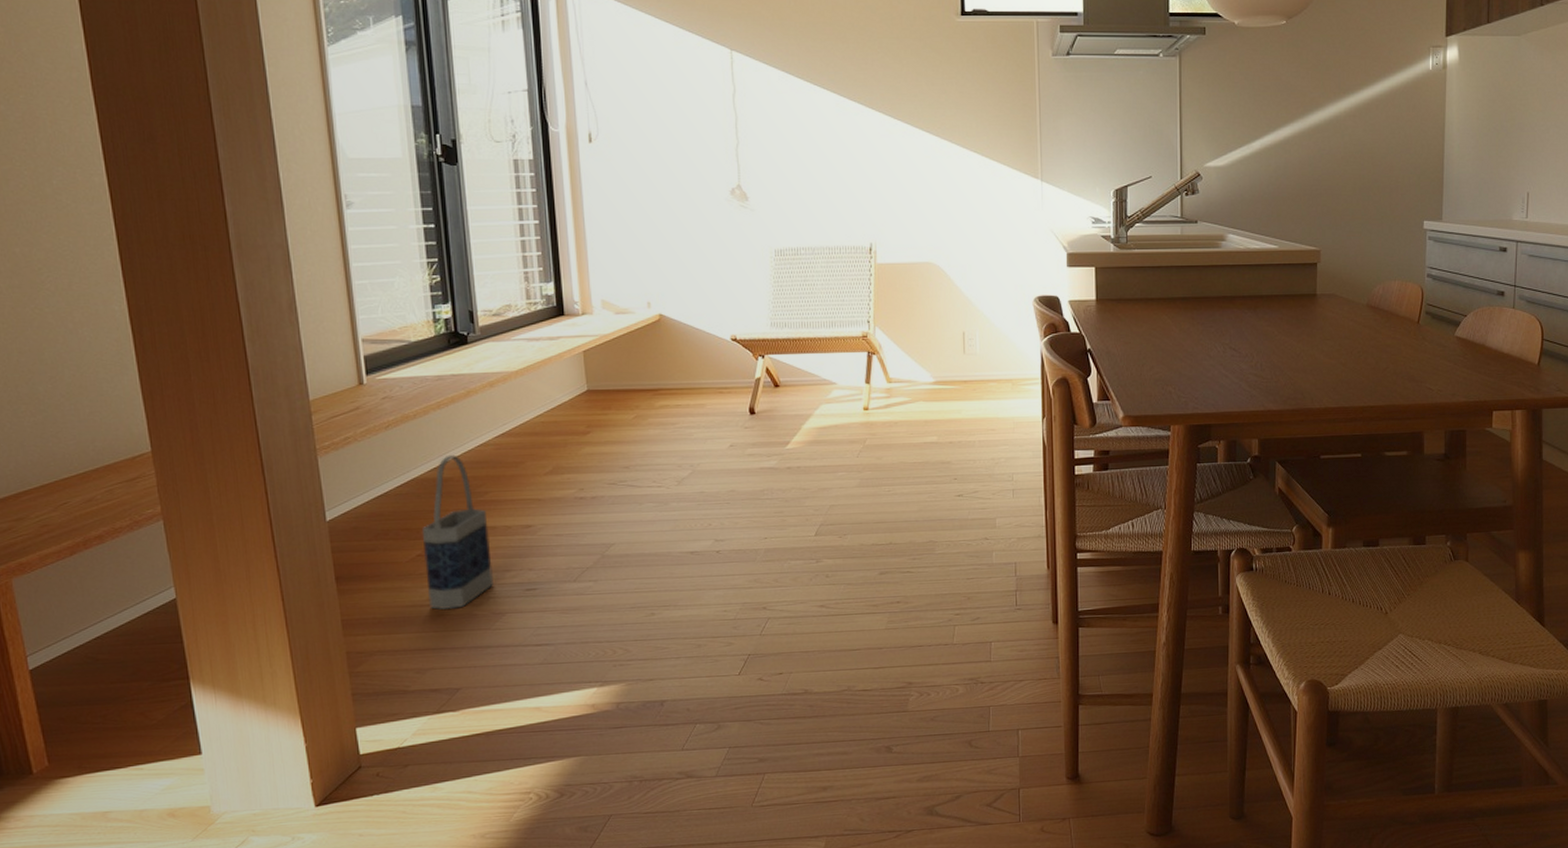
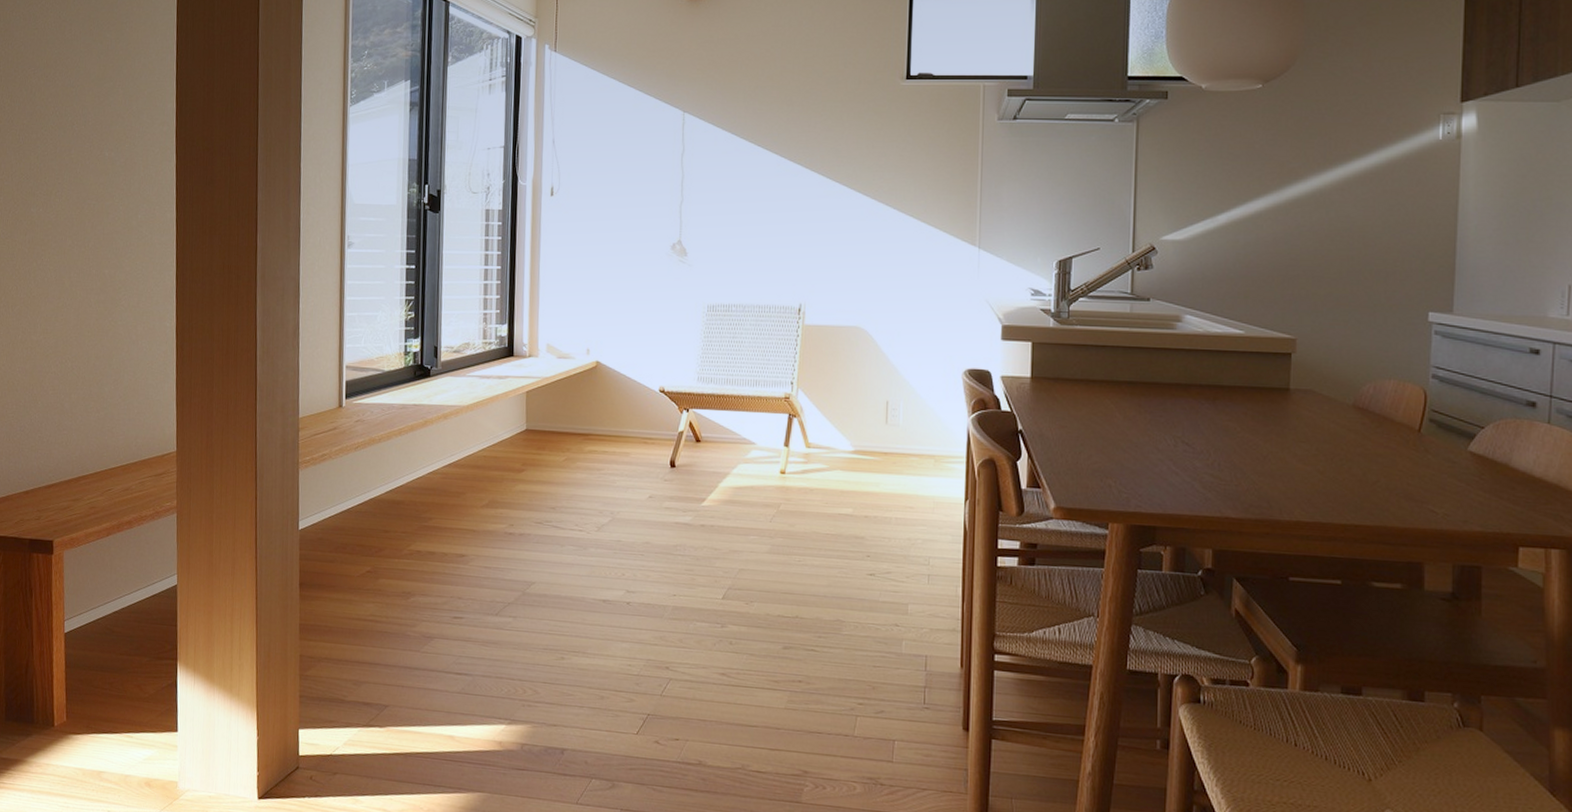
bag: present [421,454,493,609] -> none [371,479,429,627]

